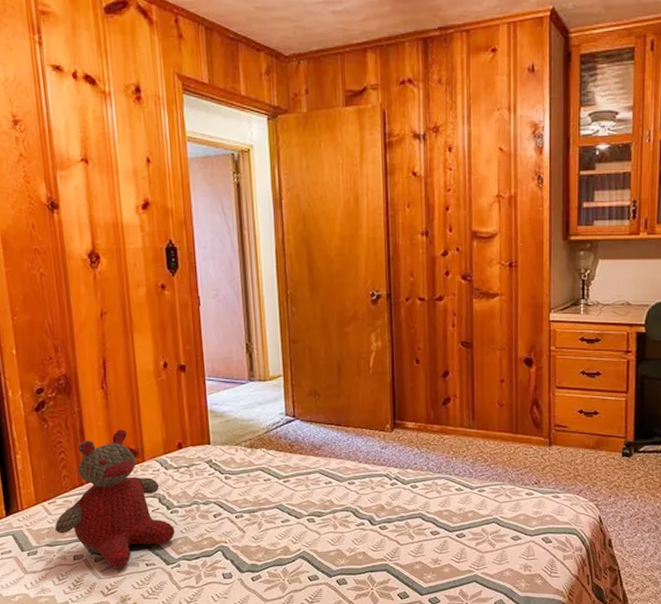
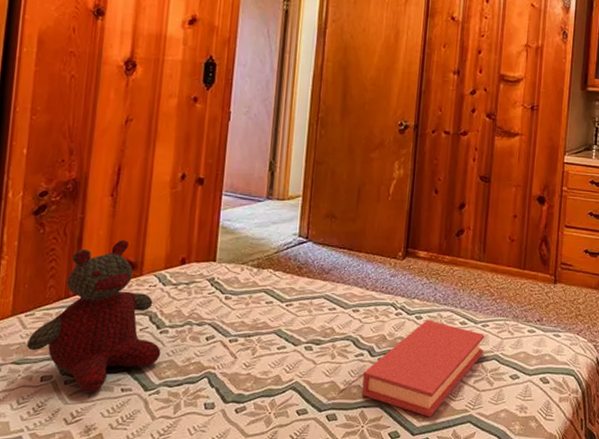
book: none [366,489,482,579] -> present [362,320,485,417]

